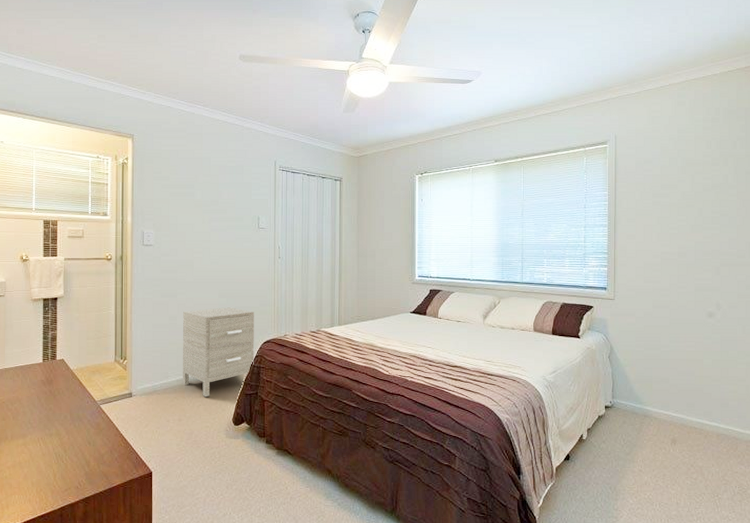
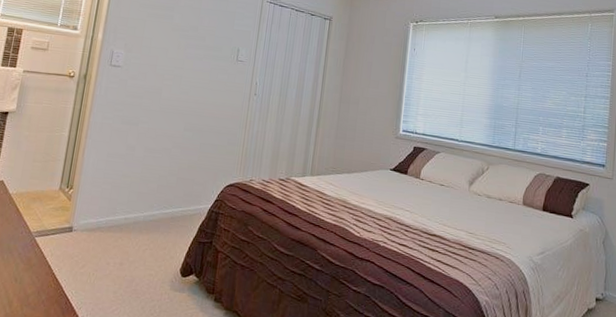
nightstand: present [183,307,254,398] -> none [131,141,221,241]

